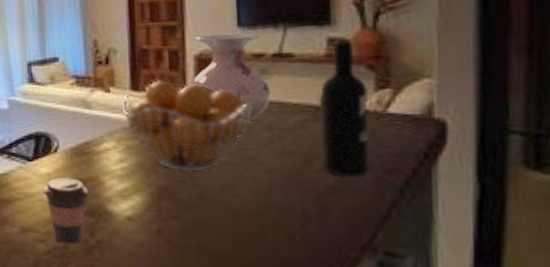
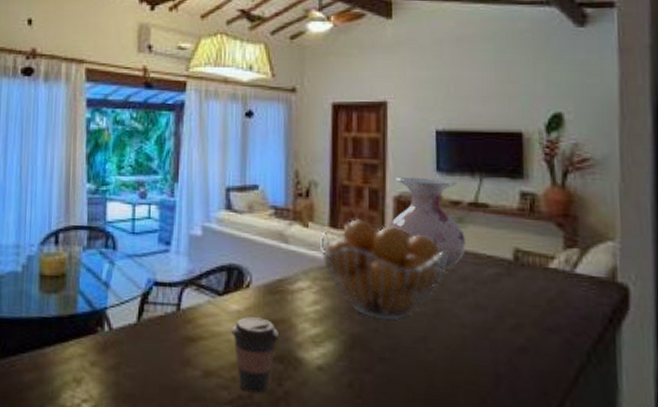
wine bottle: present [320,38,369,176] -> none [512,194,558,338]

